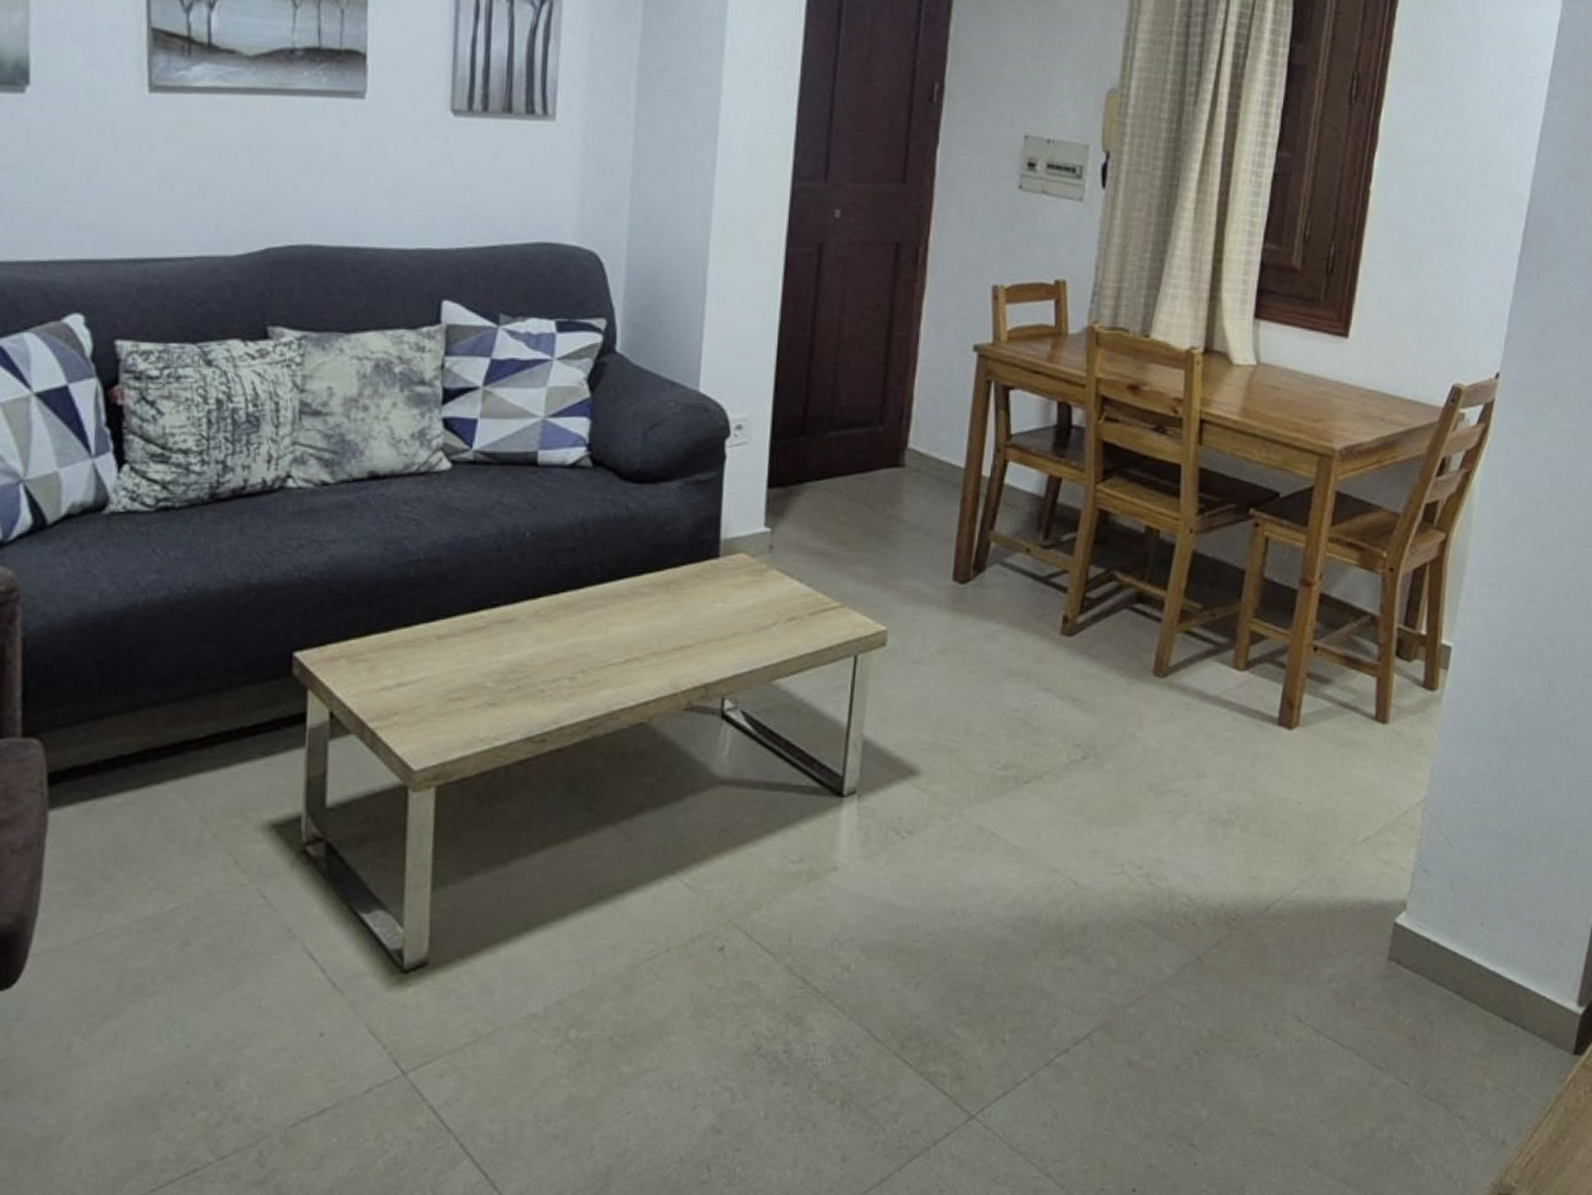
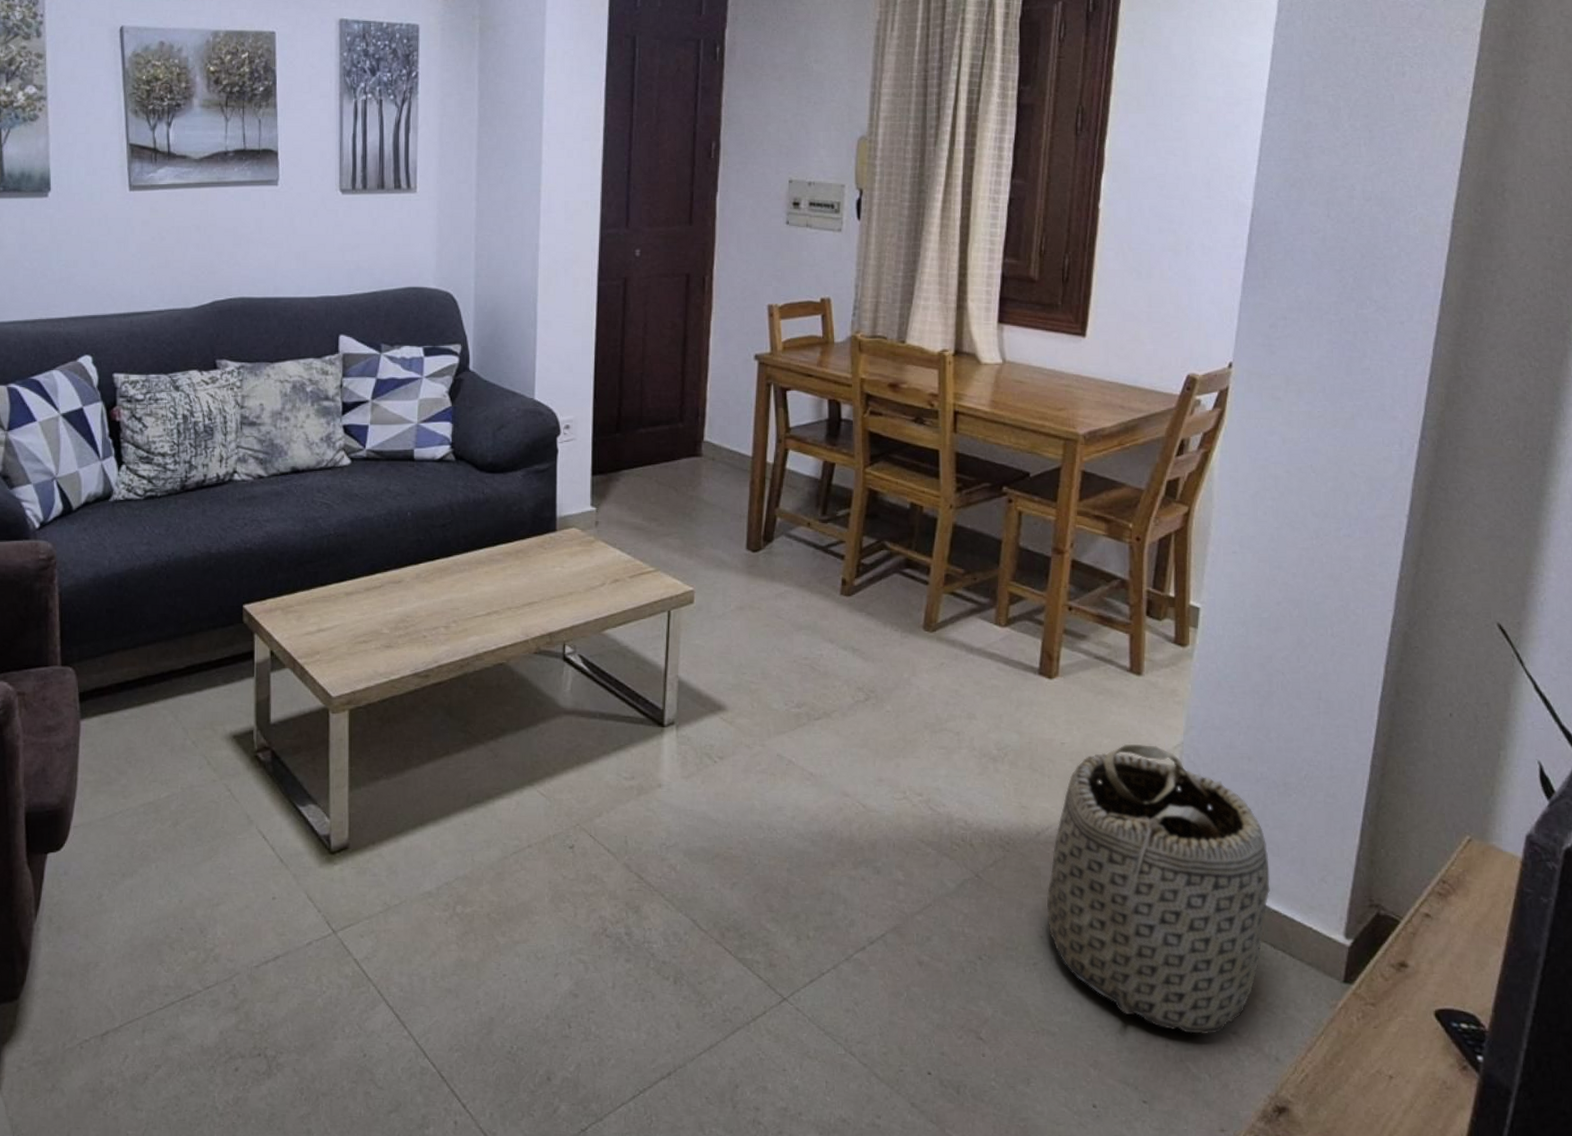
basket: none [1273,801,1507,1123] -> present [1047,743,1270,1035]

